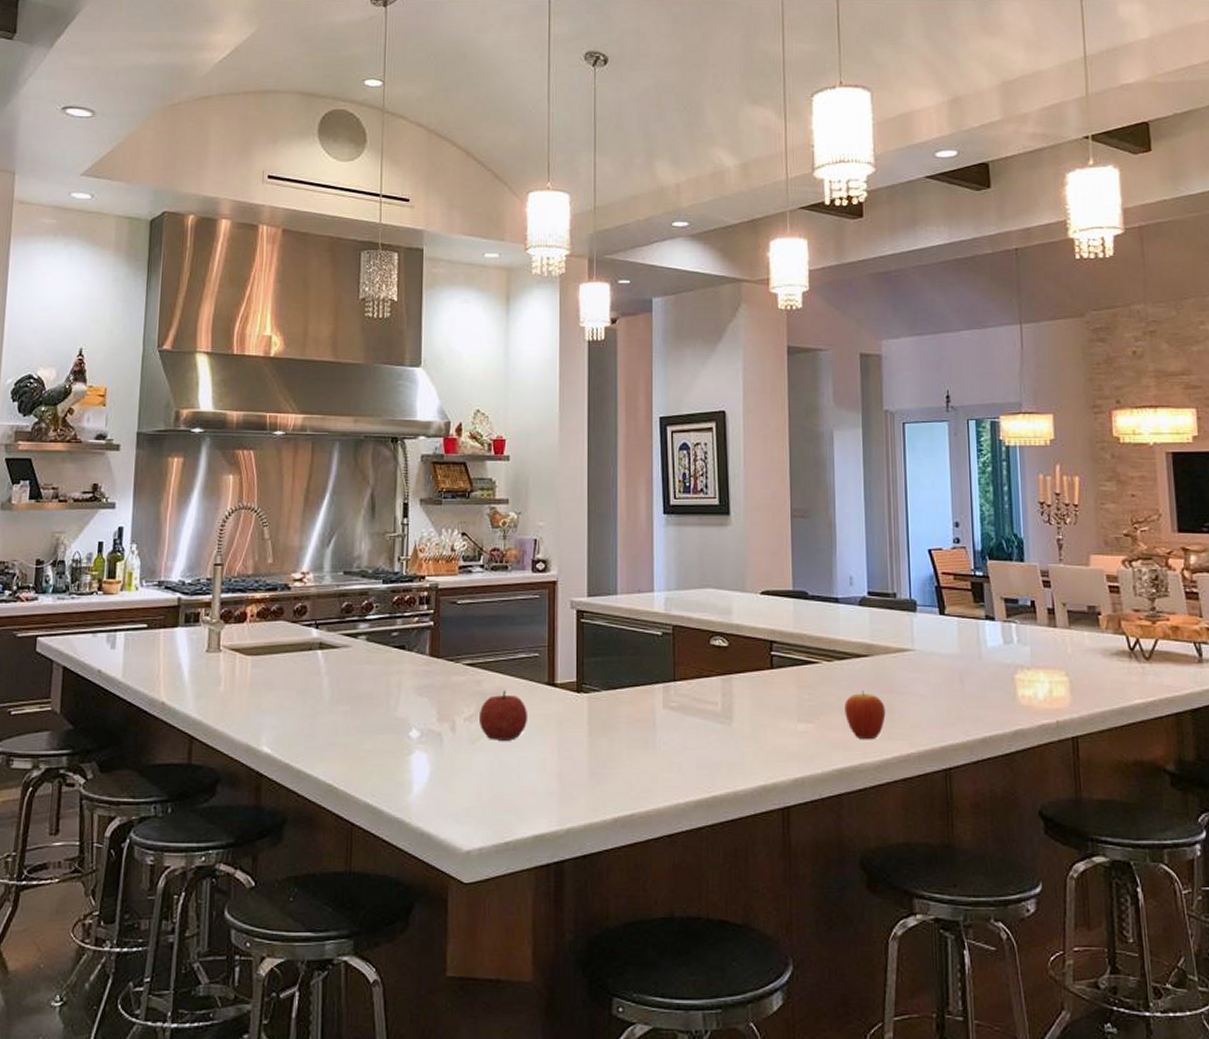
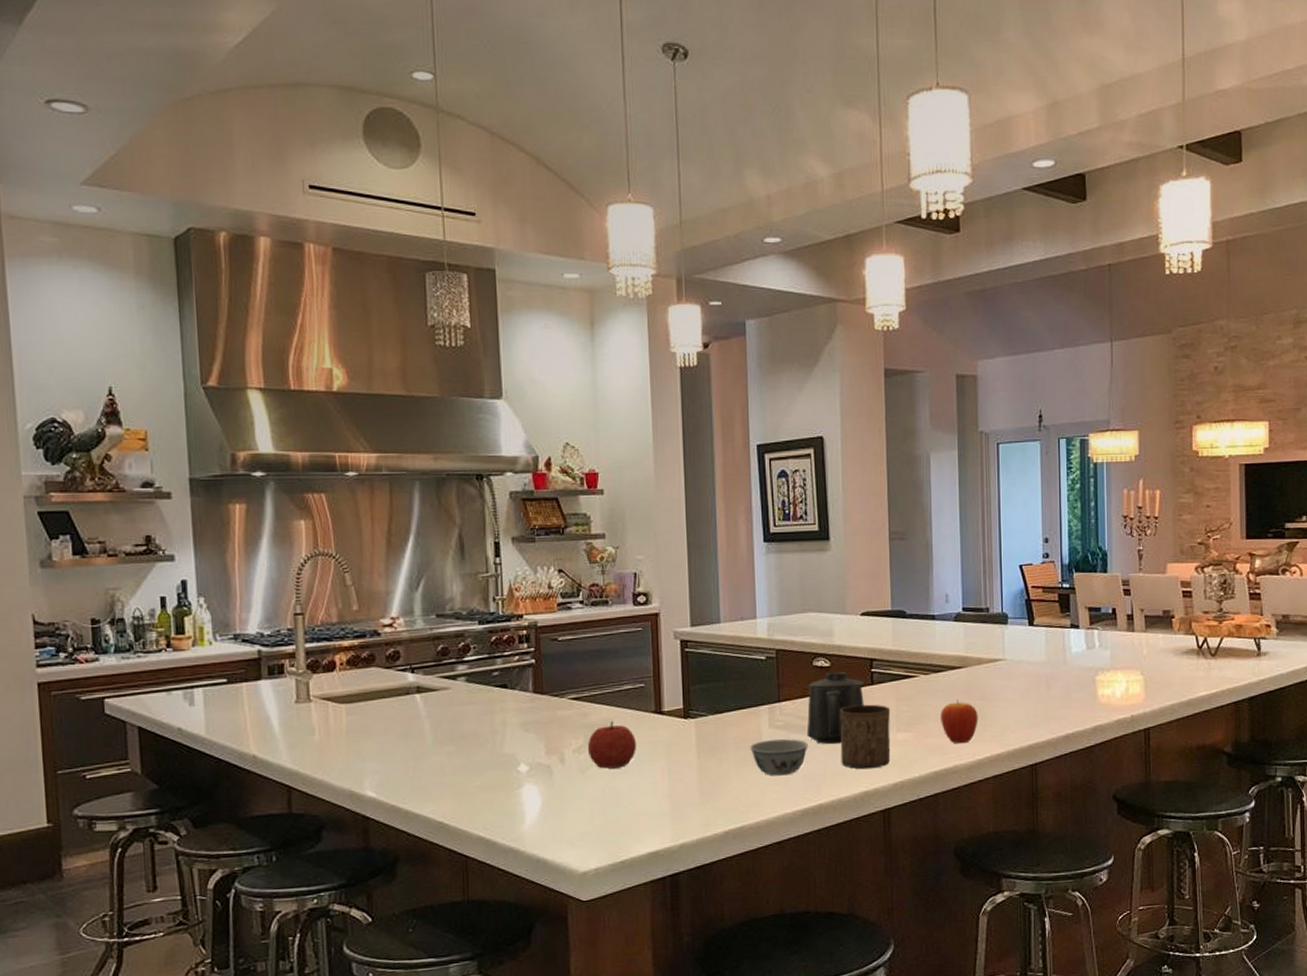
bowl: none [643,722,703,761] -> present [750,739,808,776]
mug: none [702,652,763,731] -> present [806,671,864,745]
cup: none [737,689,791,761] -> present [839,704,891,770]

